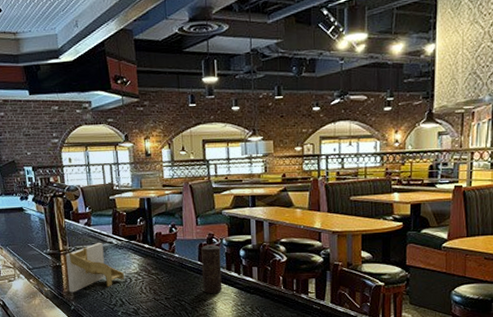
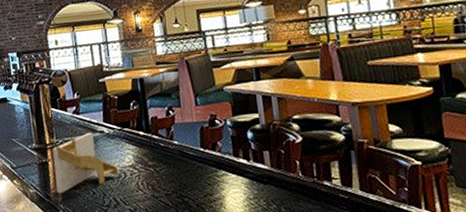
candle: present [201,244,222,293] -> none [203,127,231,186]

